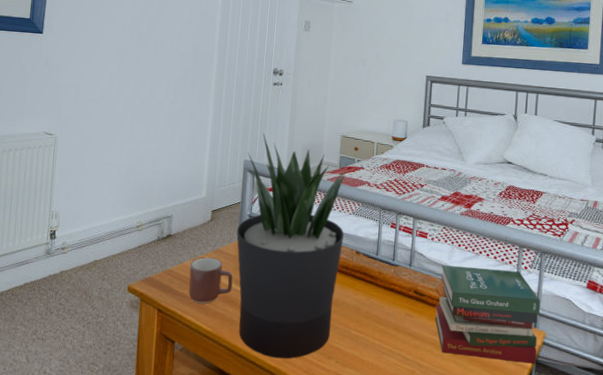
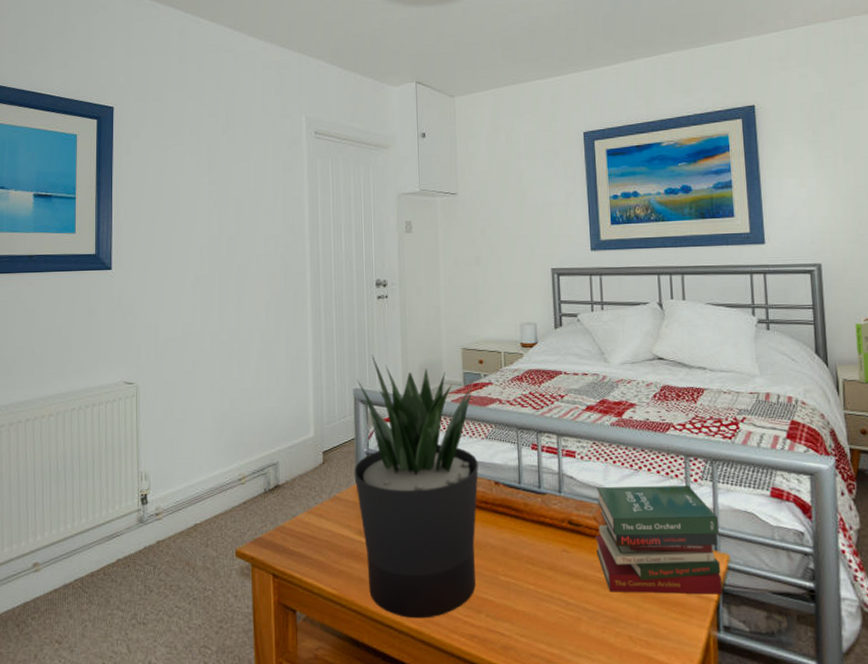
mug: present [188,257,233,304] -> none [305,507,356,562]

